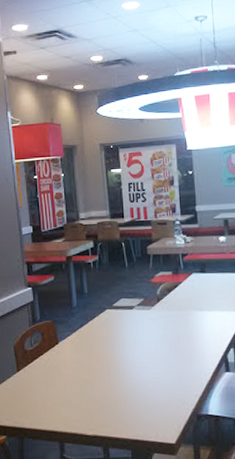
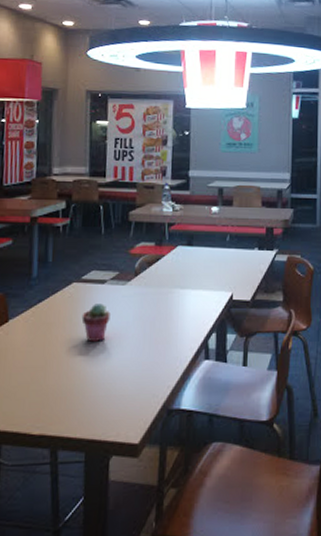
potted succulent: none [116,326,140,358] -> present [81,303,110,342]

